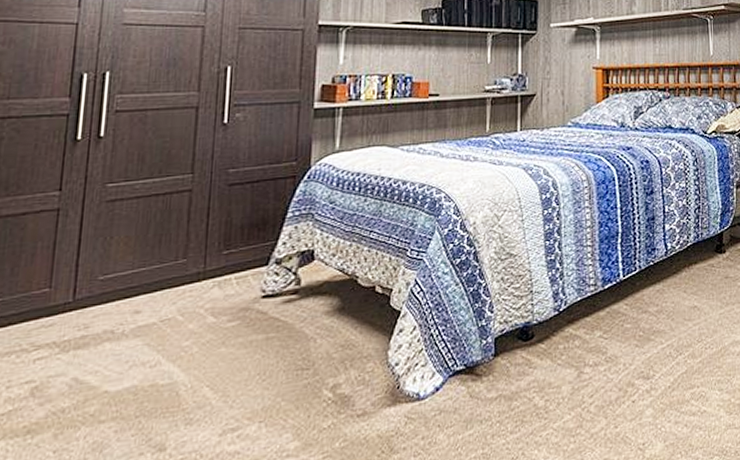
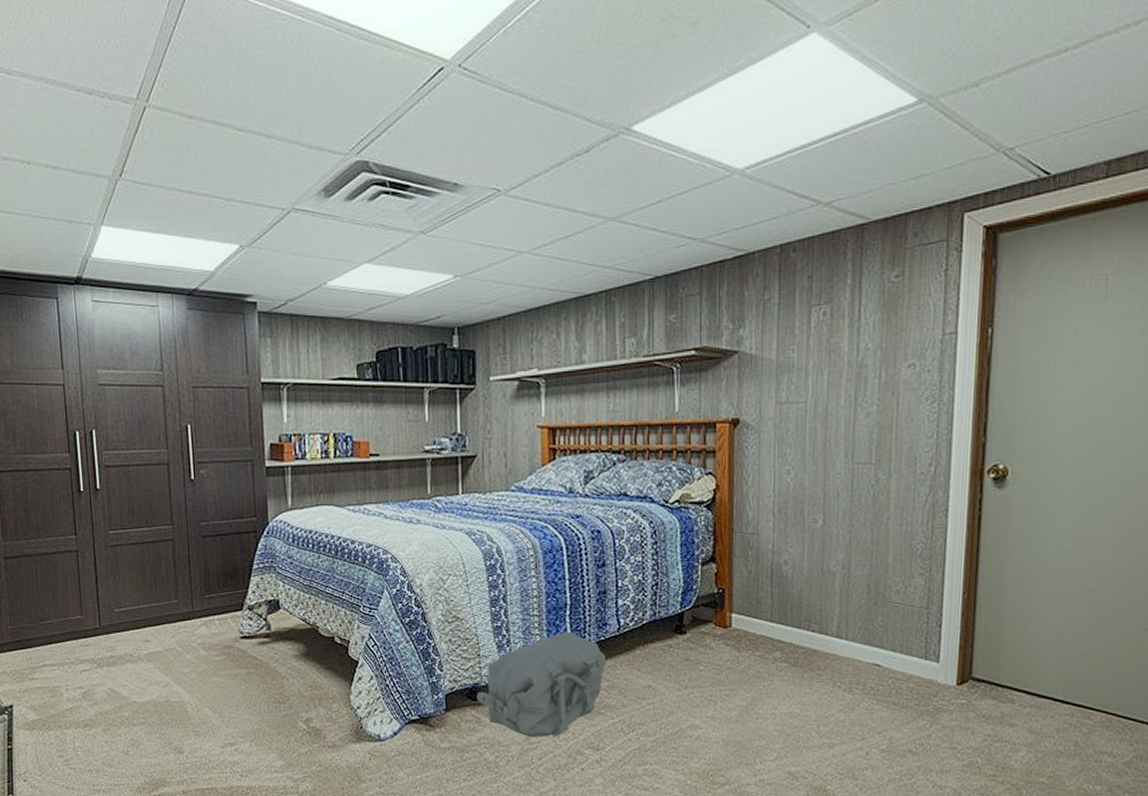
duffel bag: none [527,259,655,374] -> present [476,631,606,737]

